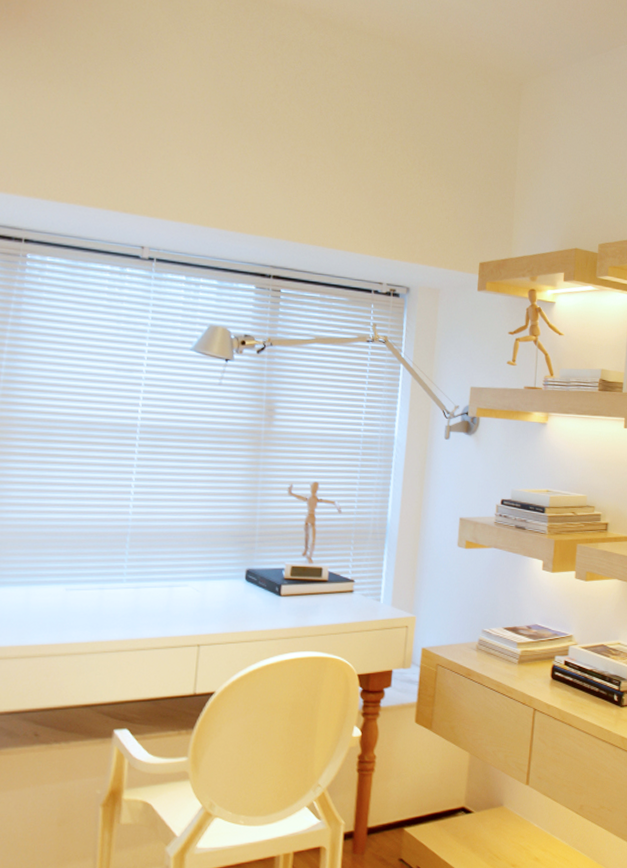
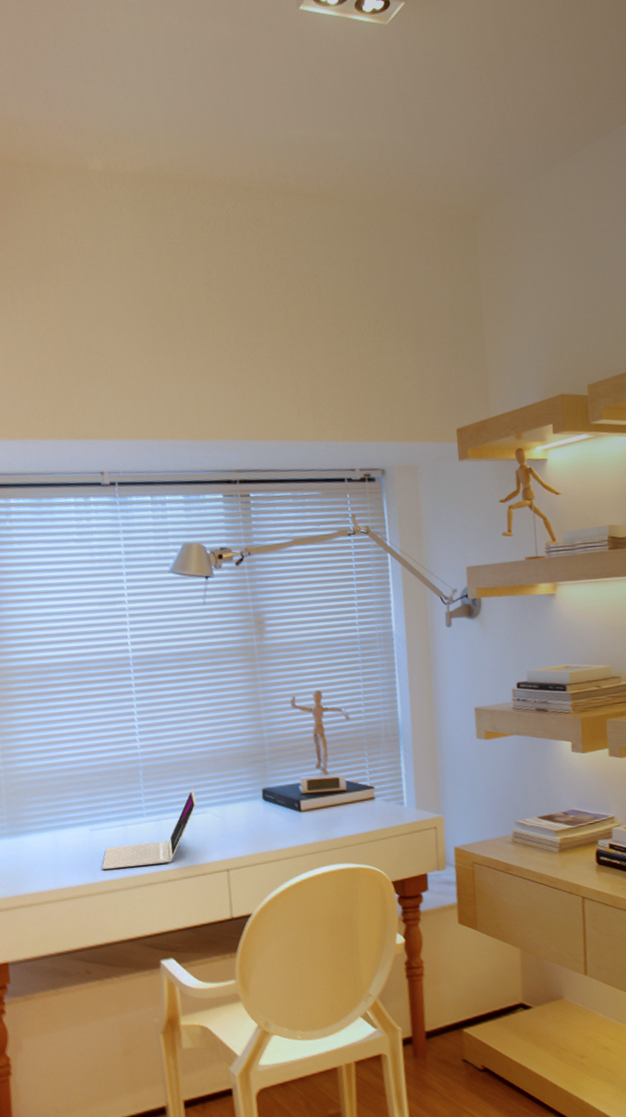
laptop: none [70,560,180,631] -> present [102,788,197,870]

